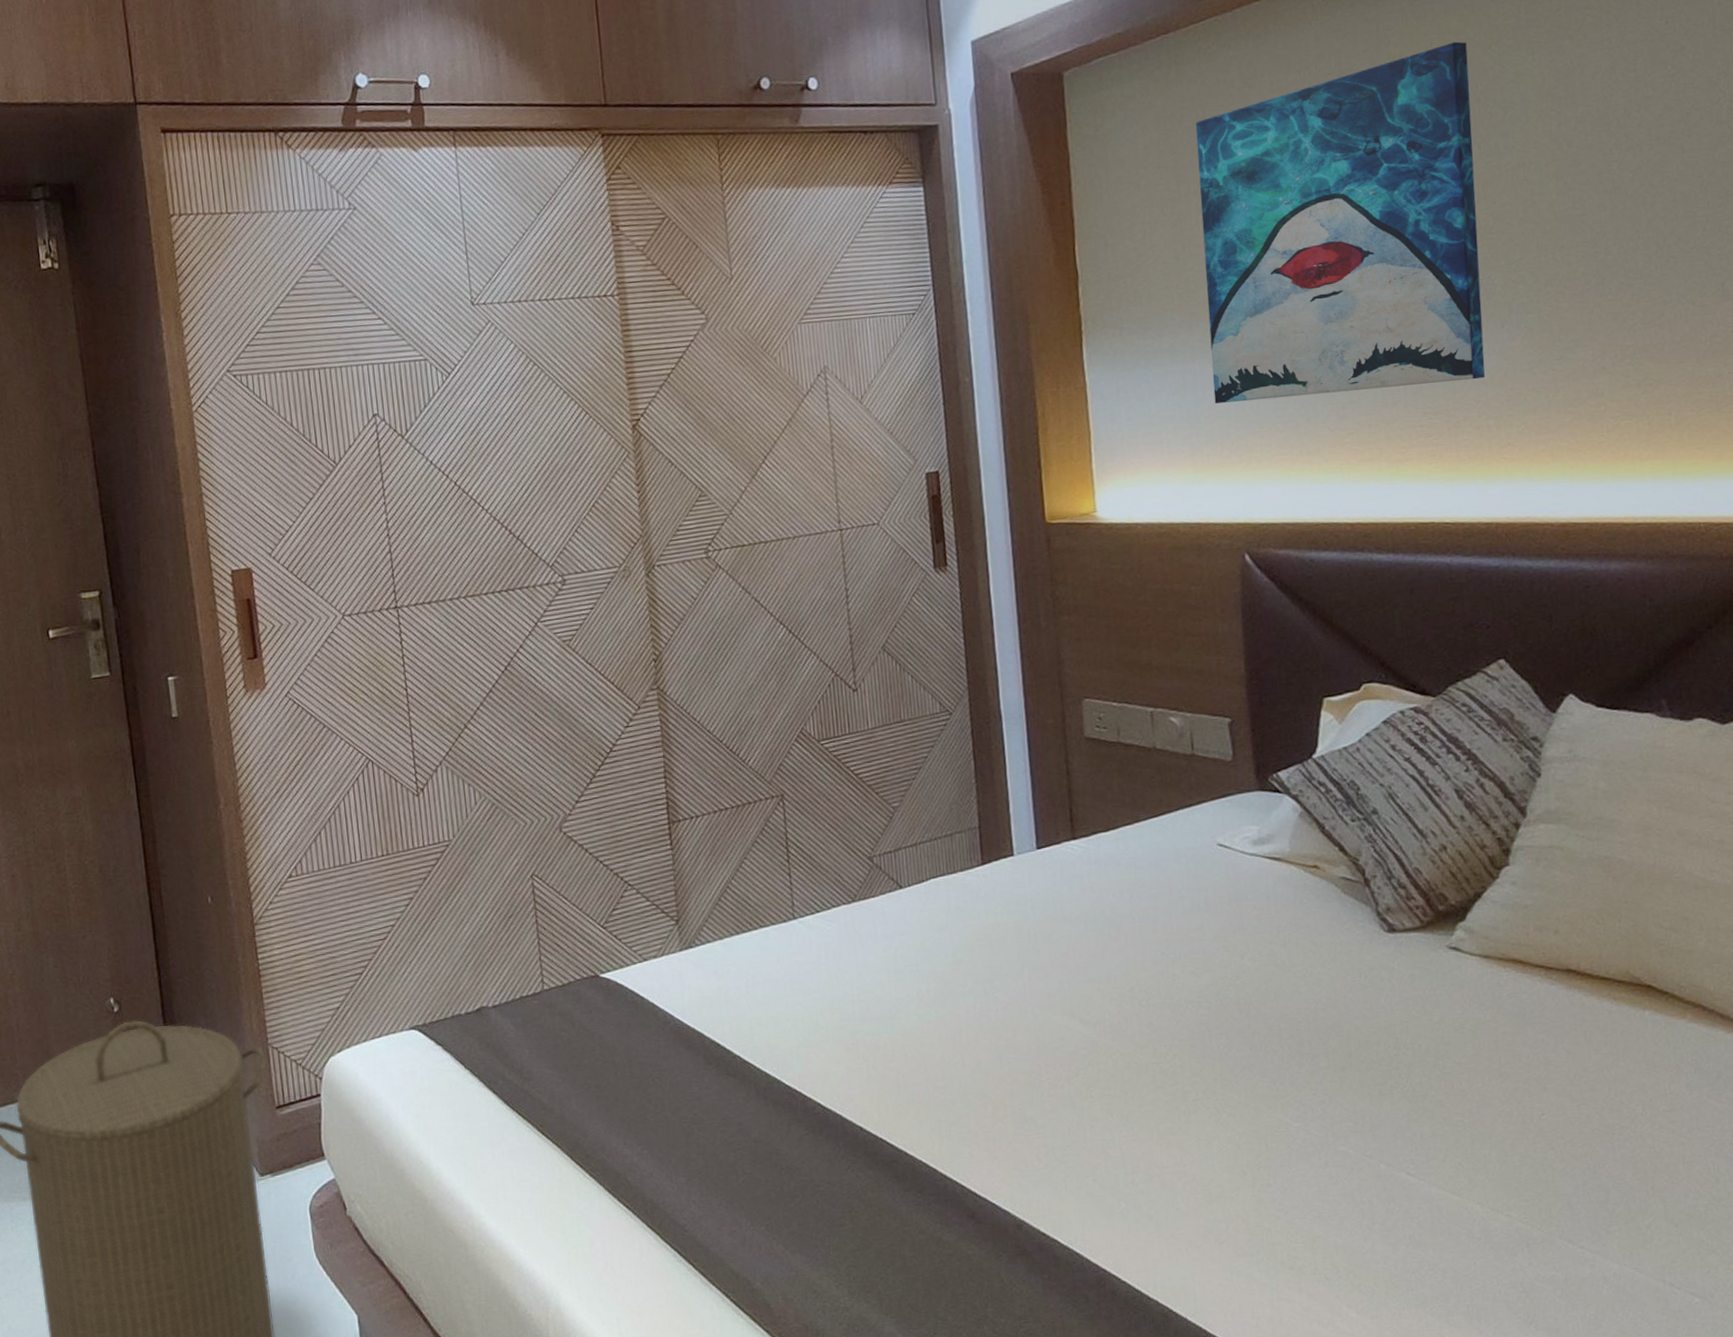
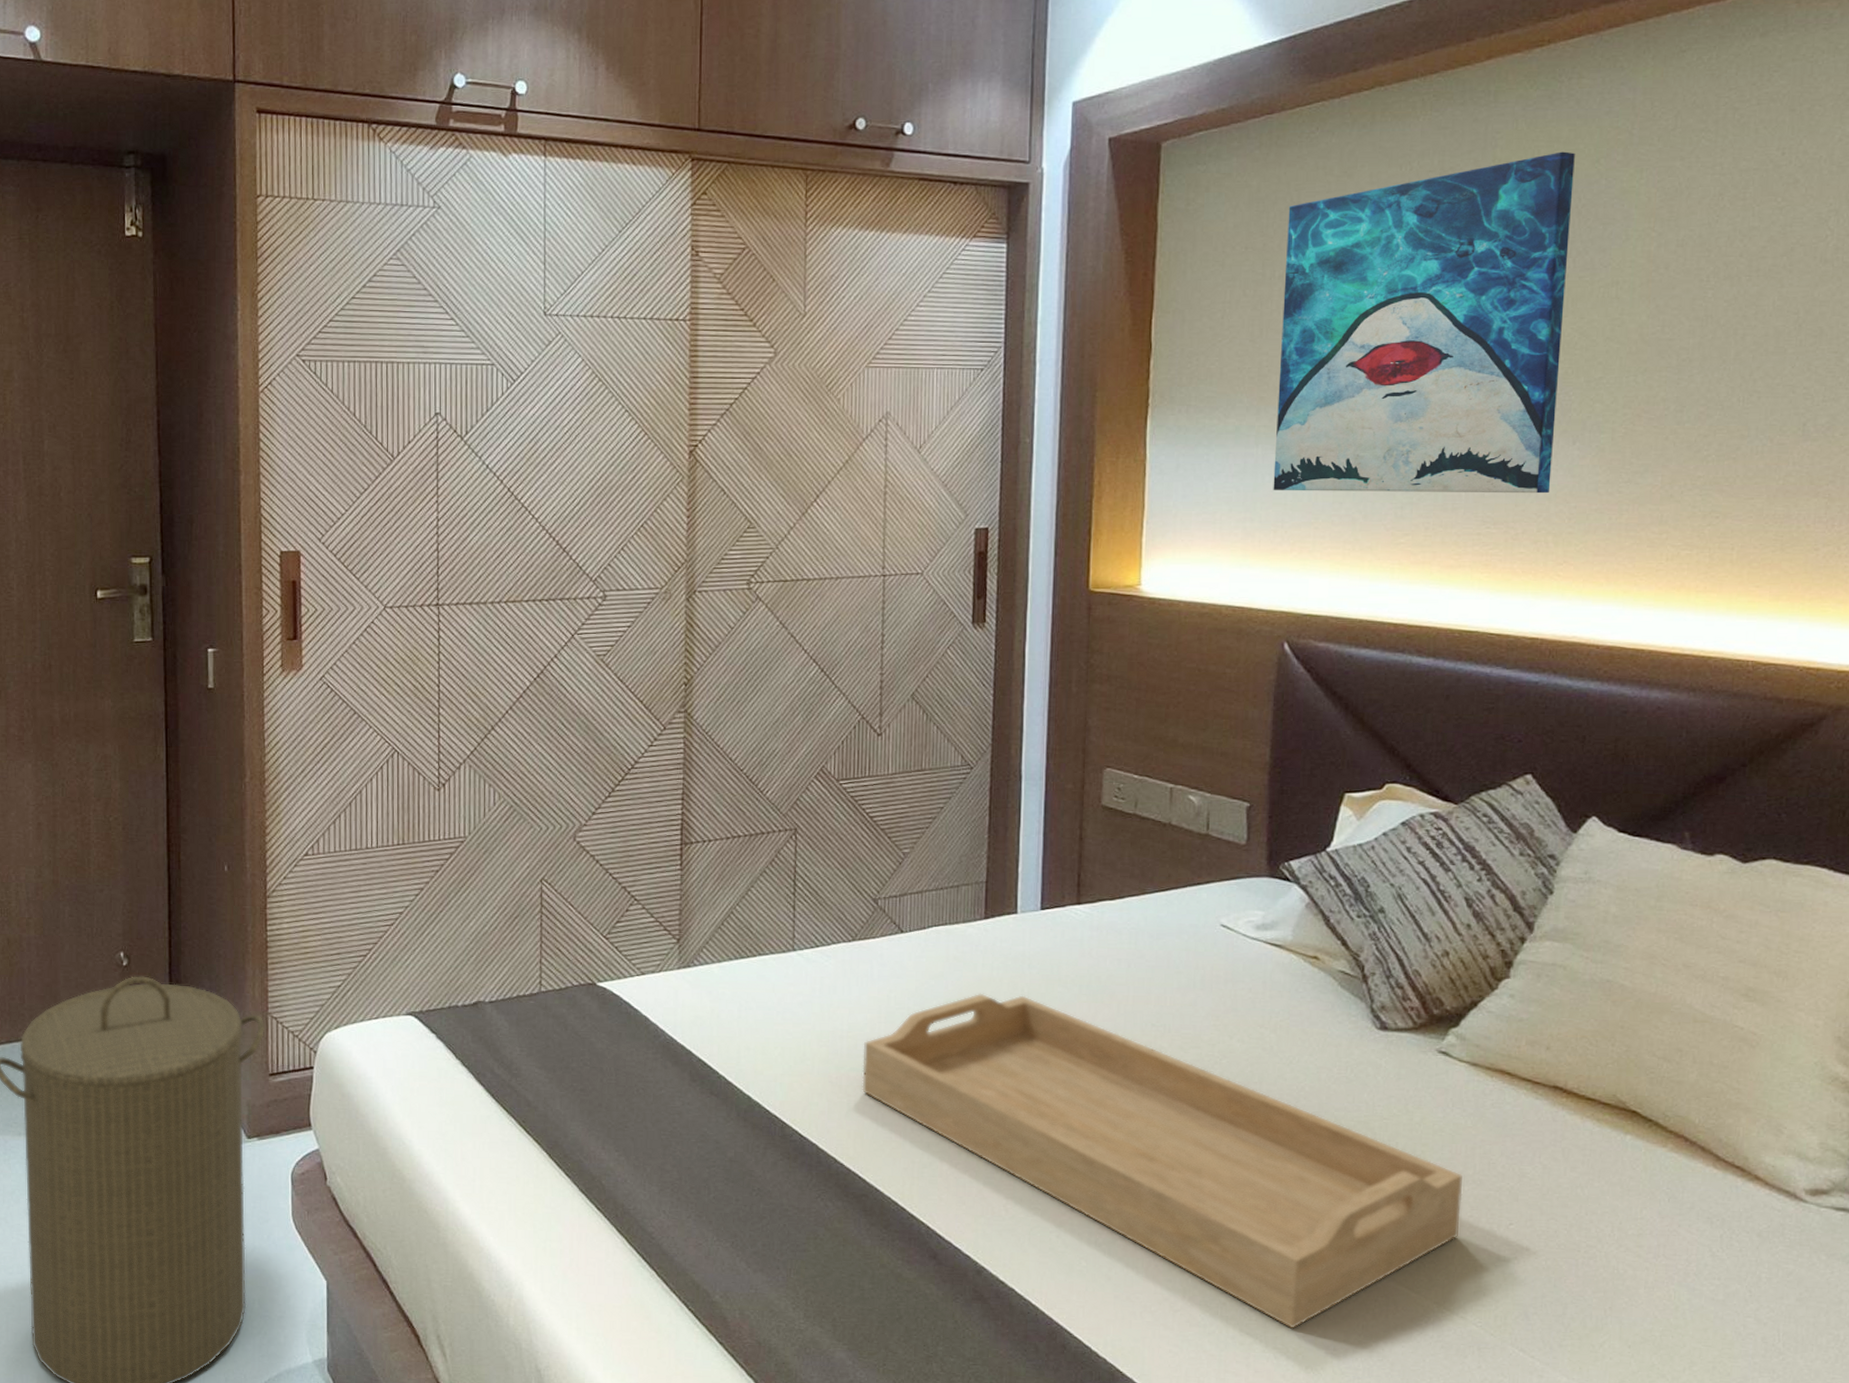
serving tray: none [876,938,1492,1248] -> present [862,993,1463,1329]

